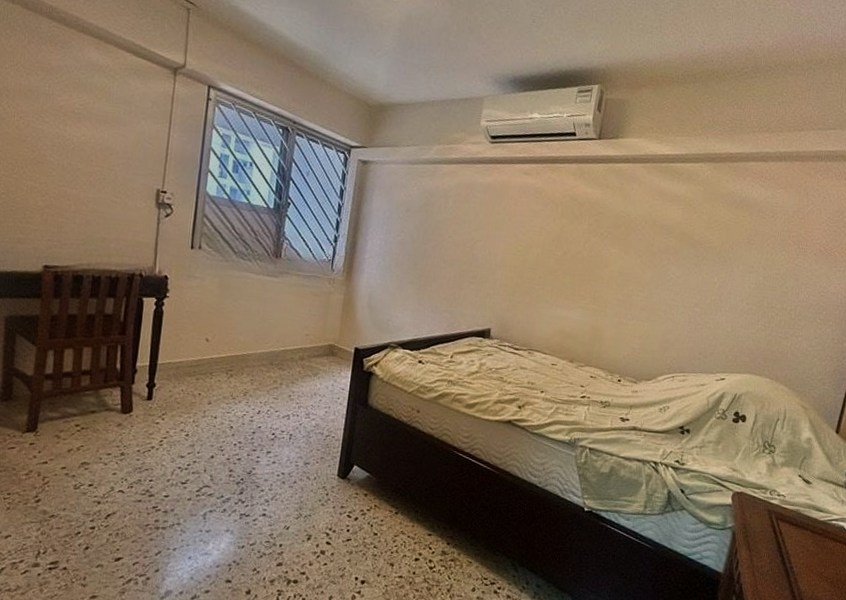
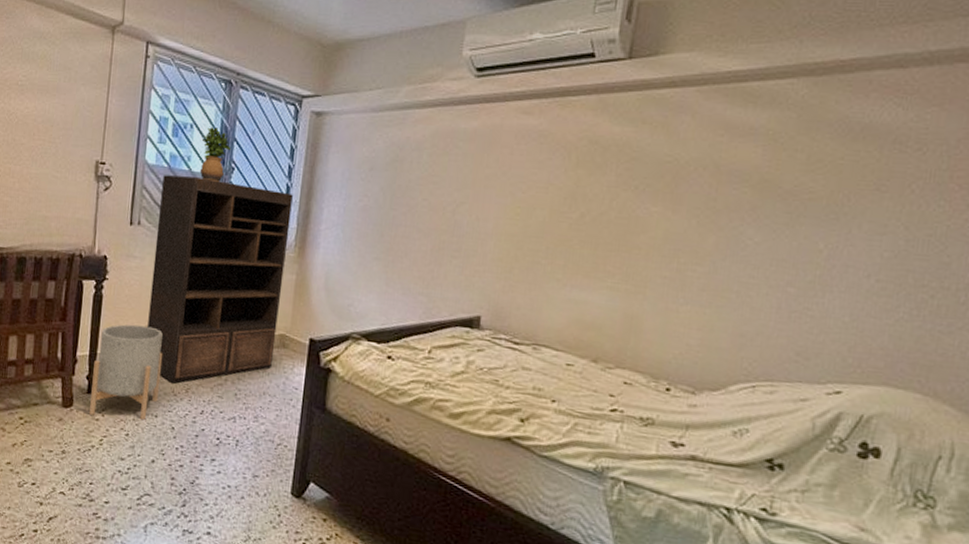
planter: none [149,337,223,422] -> present [89,324,163,420]
bookshelf: none [208,206,342,388] -> present [147,175,293,383]
potted plant: none [258,166,288,215] -> present [199,127,232,182]

